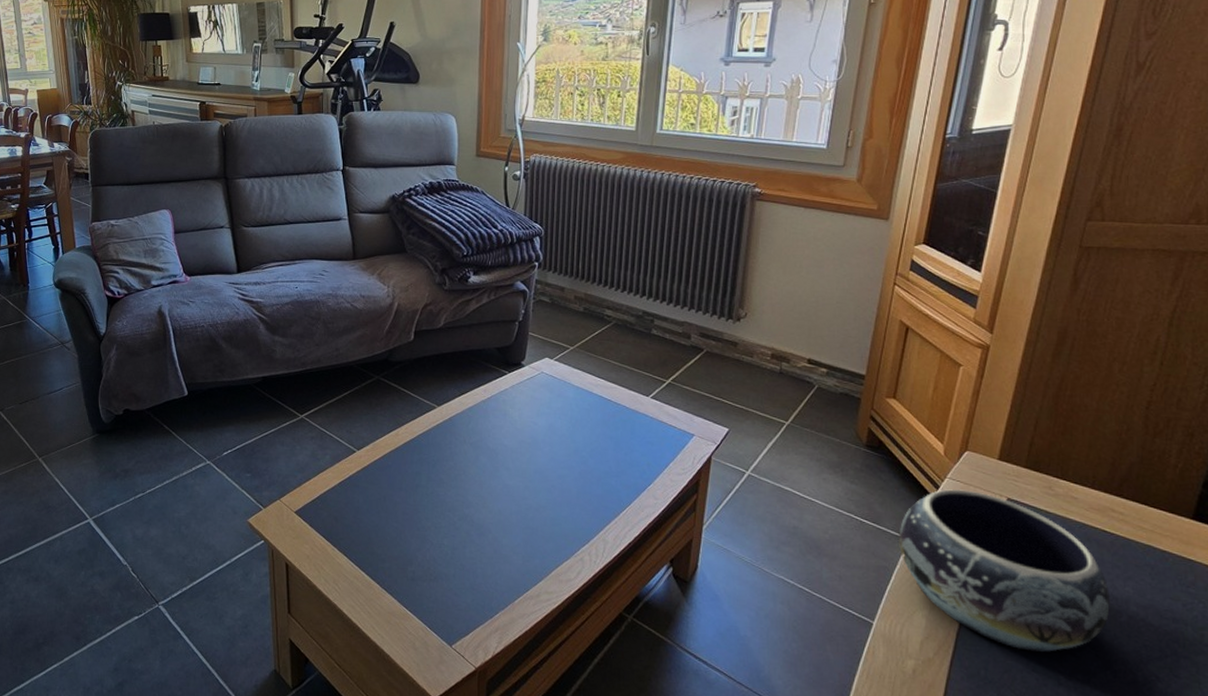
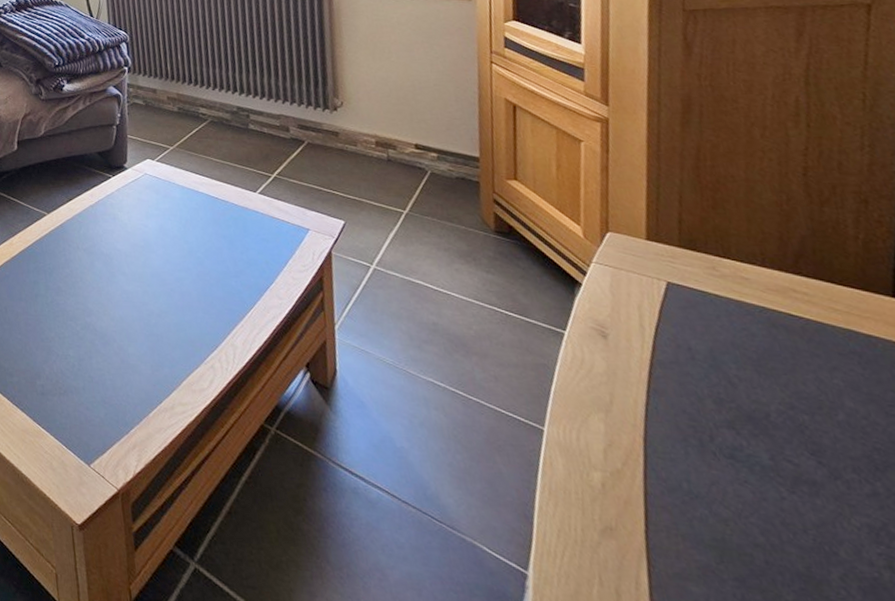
decorative bowl: present [897,489,1111,653] -> none [551,275,823,461]

